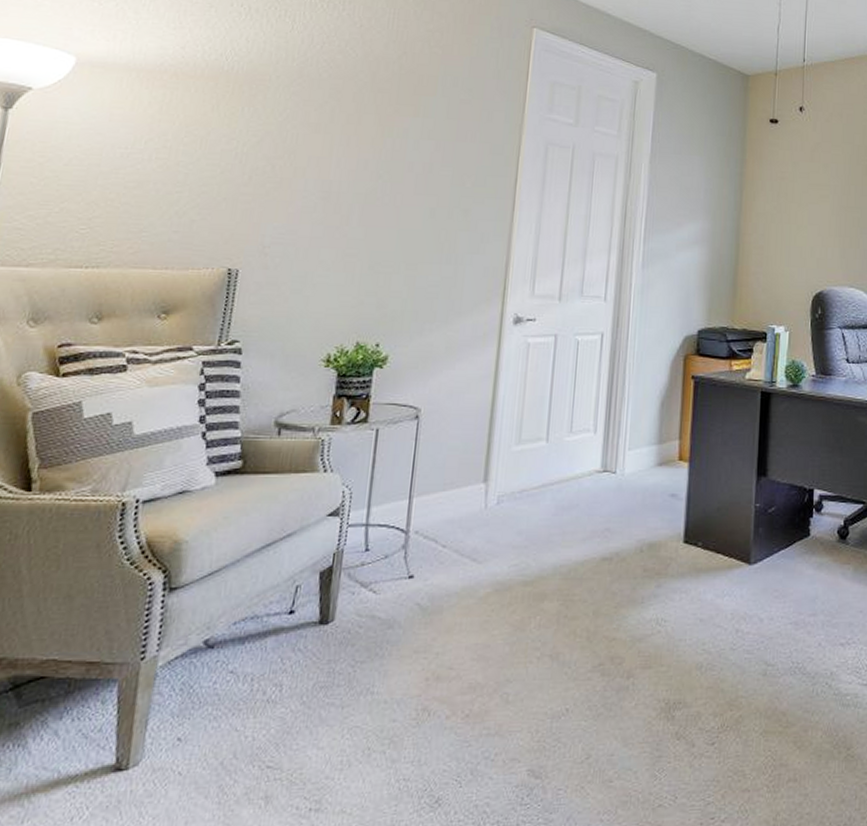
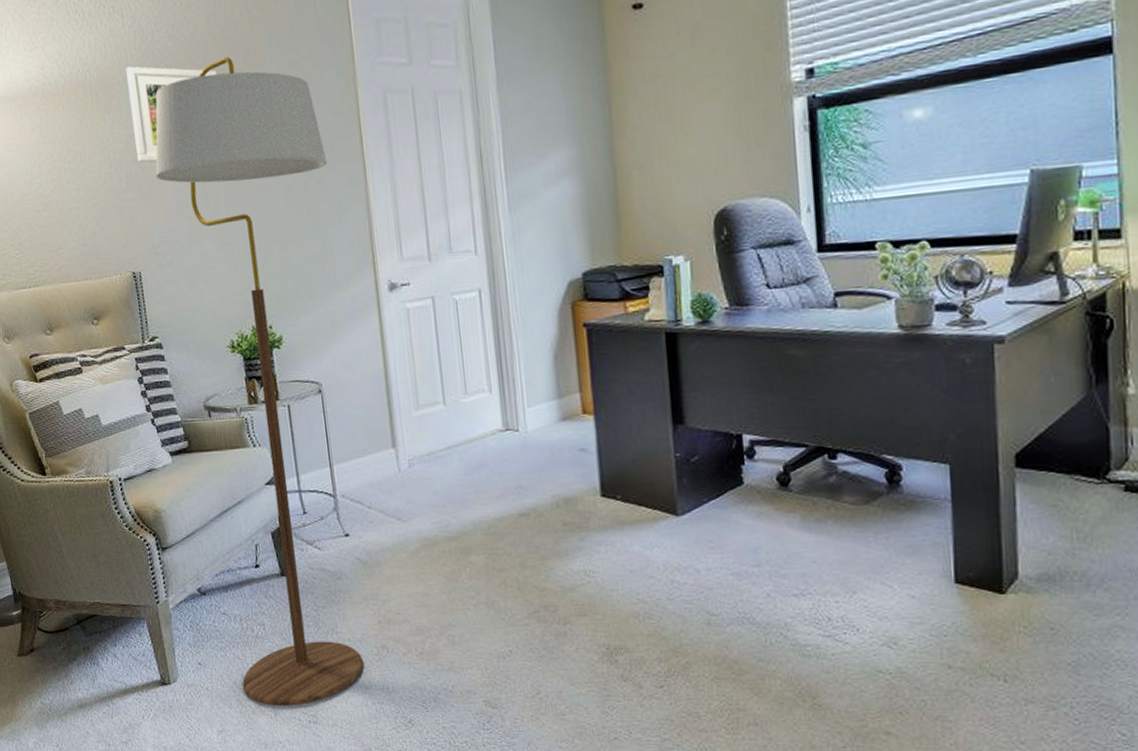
floor lamp: none [231,81,478,792] -> present [155,56,364,706]
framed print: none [269,68,383,163] -> present [126,66,218,163]

